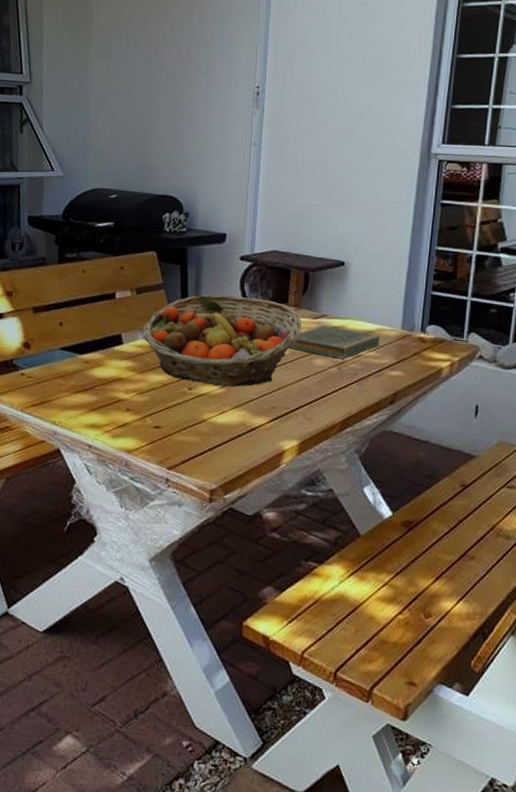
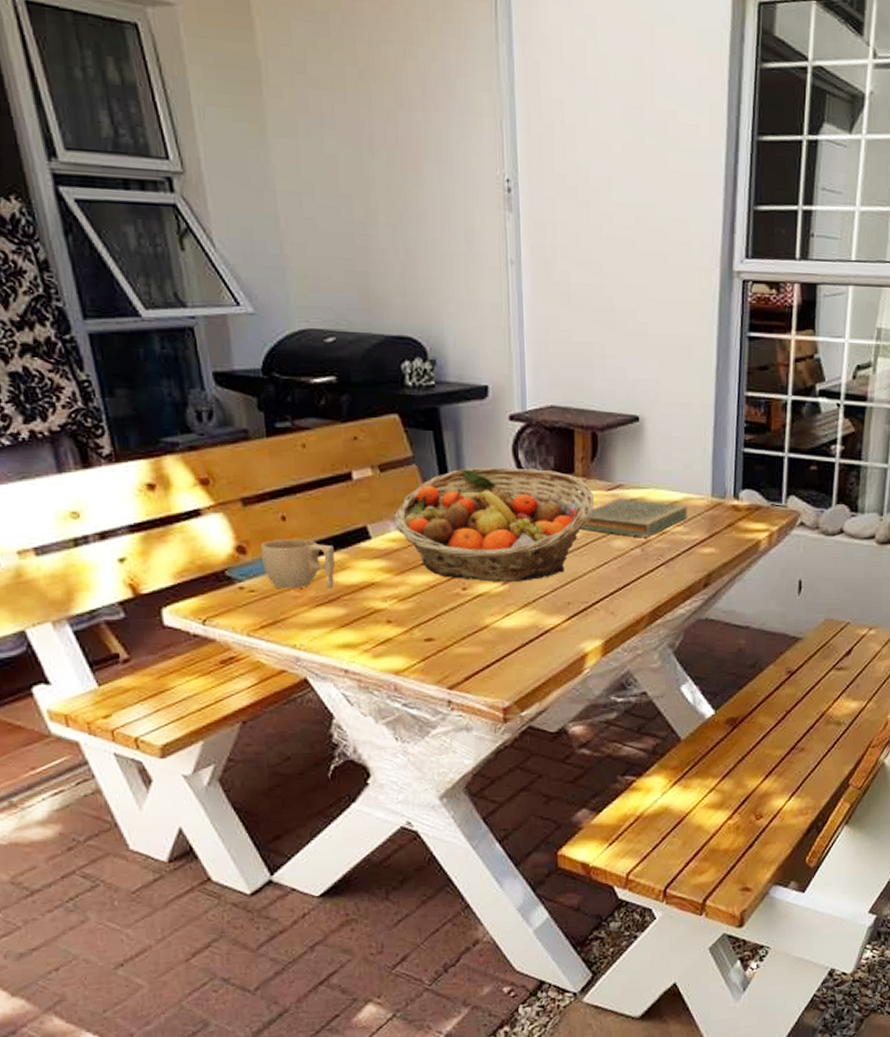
cup: none [41,339,94,380] -> present [261,539,335,589]

